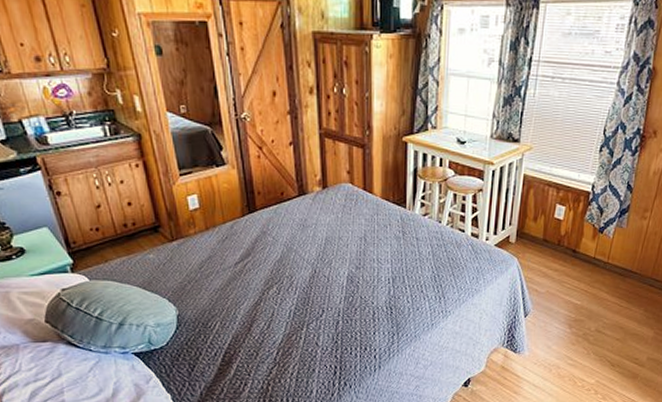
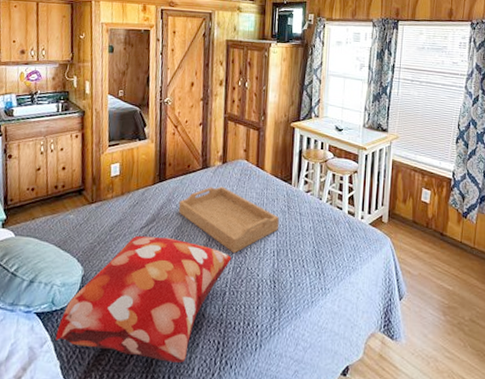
decorative pillow: none [160,271,342,387] -> present [55,235,232,363]
serving tray: none [275,214,393,284] -> present [178,186,279,254]

